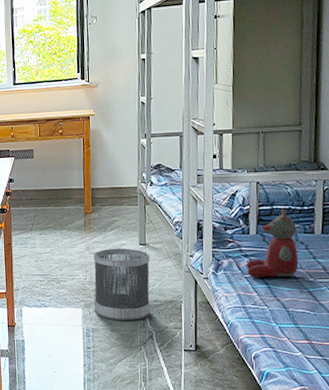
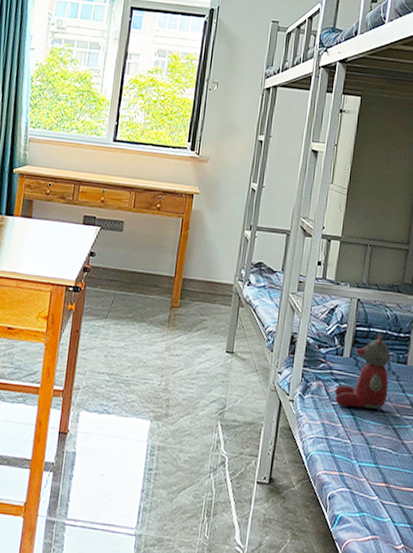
wastebasket: present [93,248,150,321] -> none [163,352,236,442]

